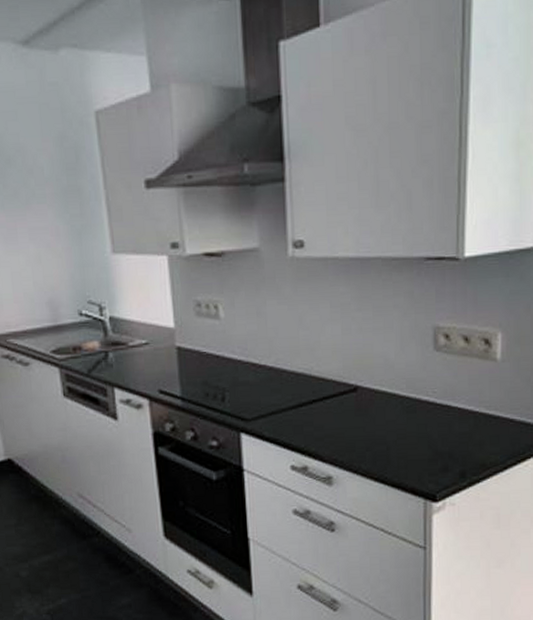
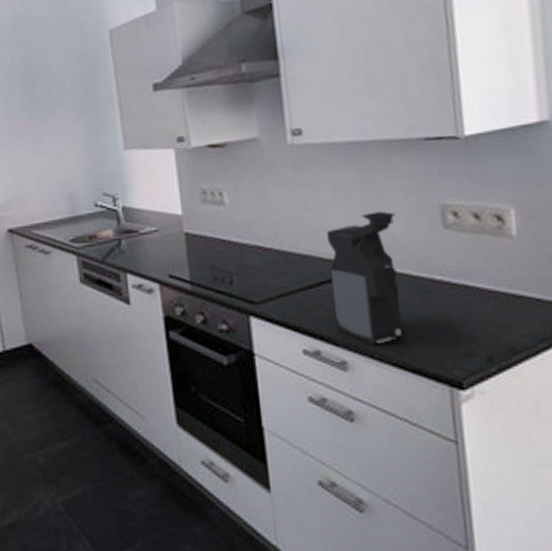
coffee maker: none [321,331,390,461] -> present [326,211,403,345]

